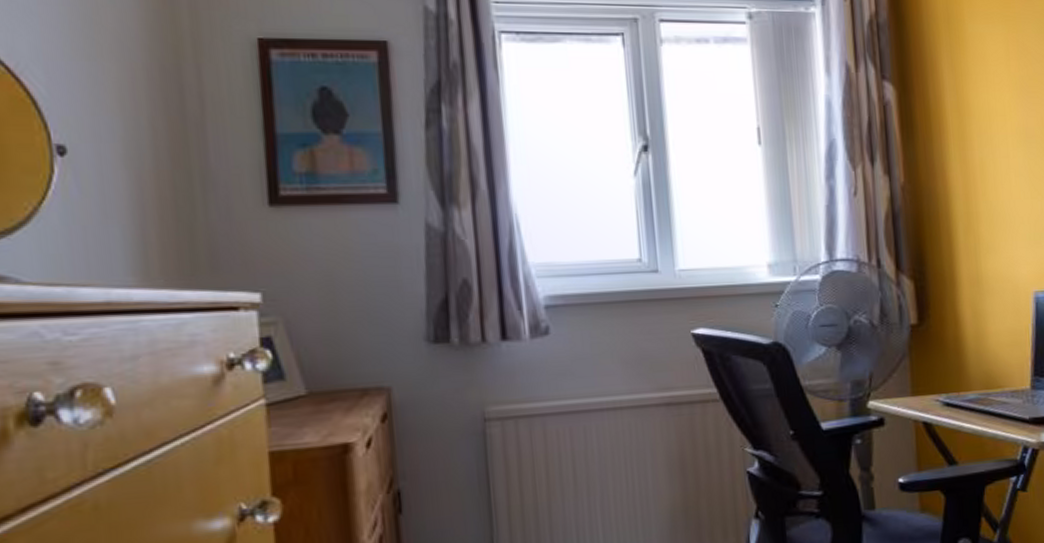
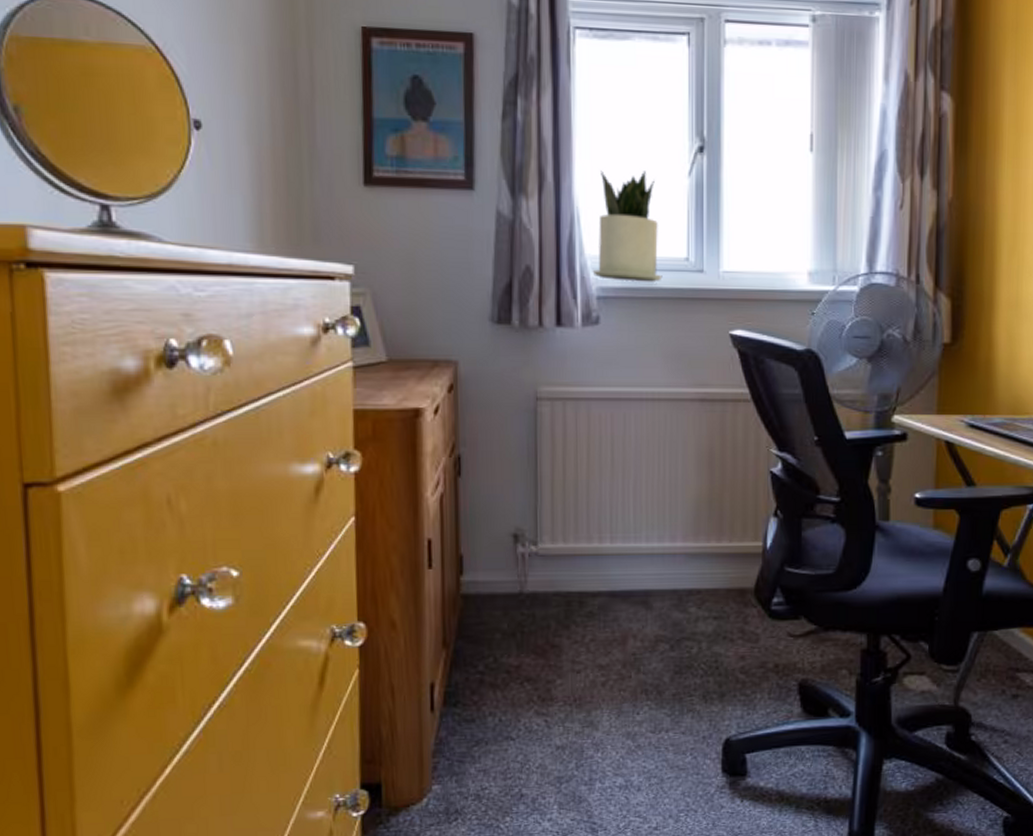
planter: none [537,173,615,288] -> present [592,170,663,282]

